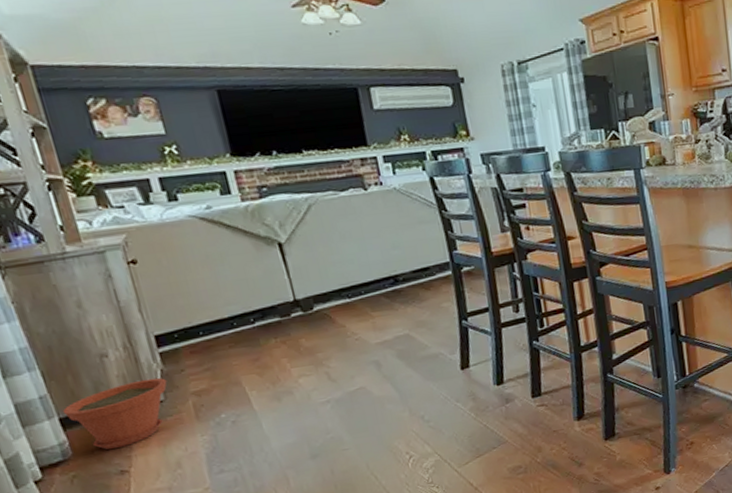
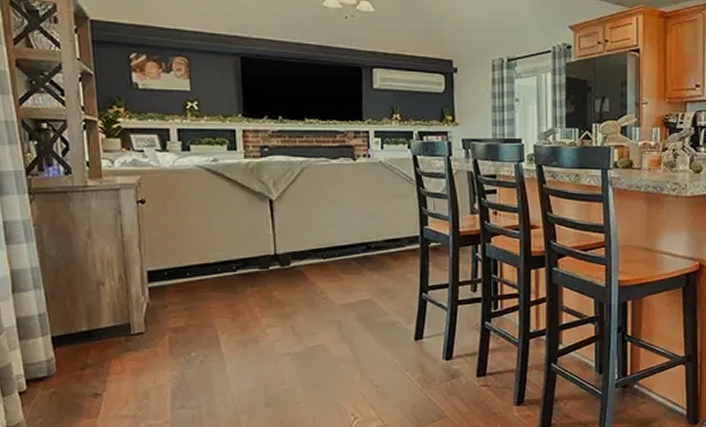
plant pot: present [62,377,167,450] -> none [55,310,150,372]

